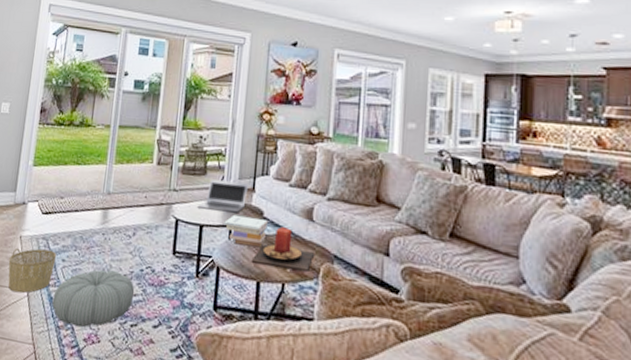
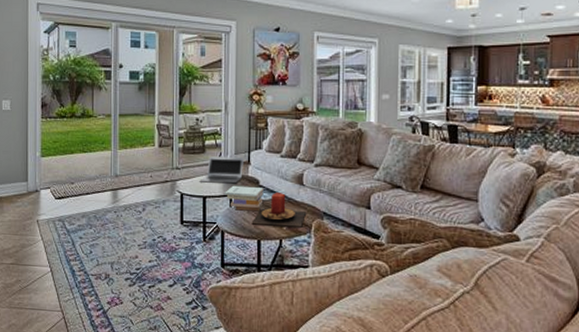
basket: present [8,247,57,293] -> none [29,229,74,270]
pouf: present [52,269,135,328] -> none [75,243,150,293]

